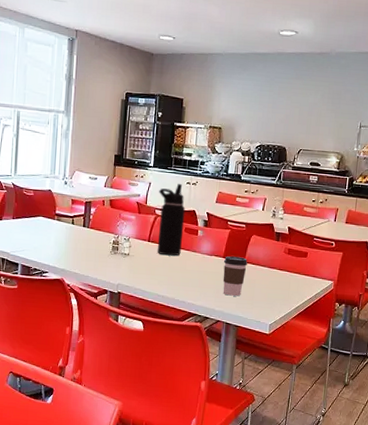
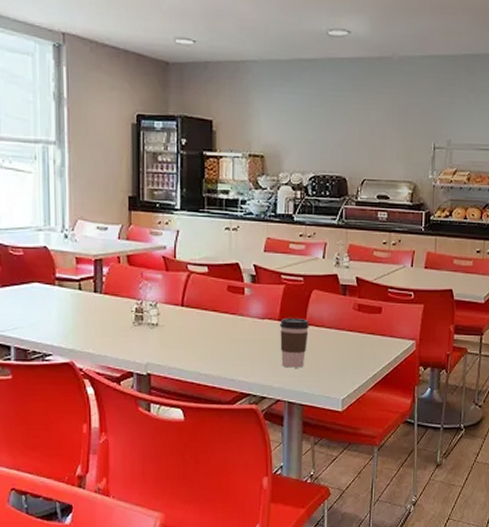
water bottle: present [157,184,186,256] -> none [190,230,226,323]

